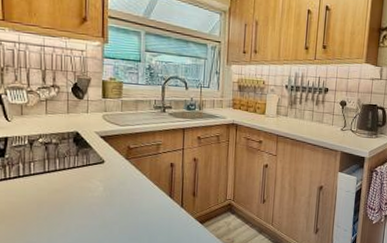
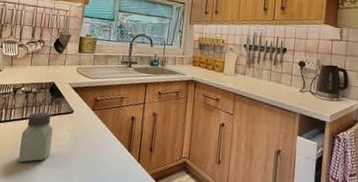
saltshaker: none [46,163,84,217] -> present [18,111,53,163]

